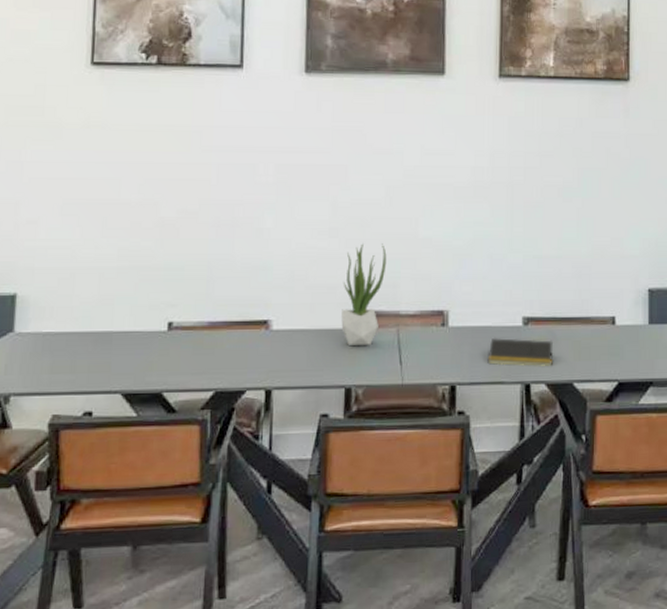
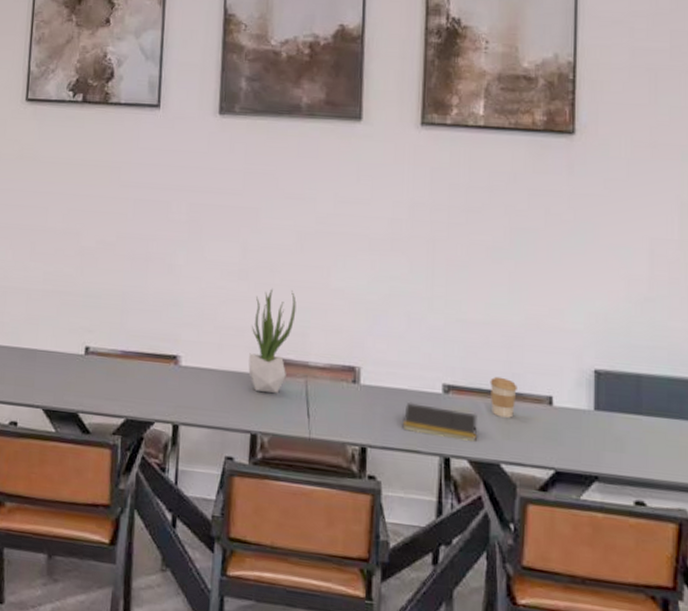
coffee cup: none [563,304,586,341] -> present [490,376,517,418]

